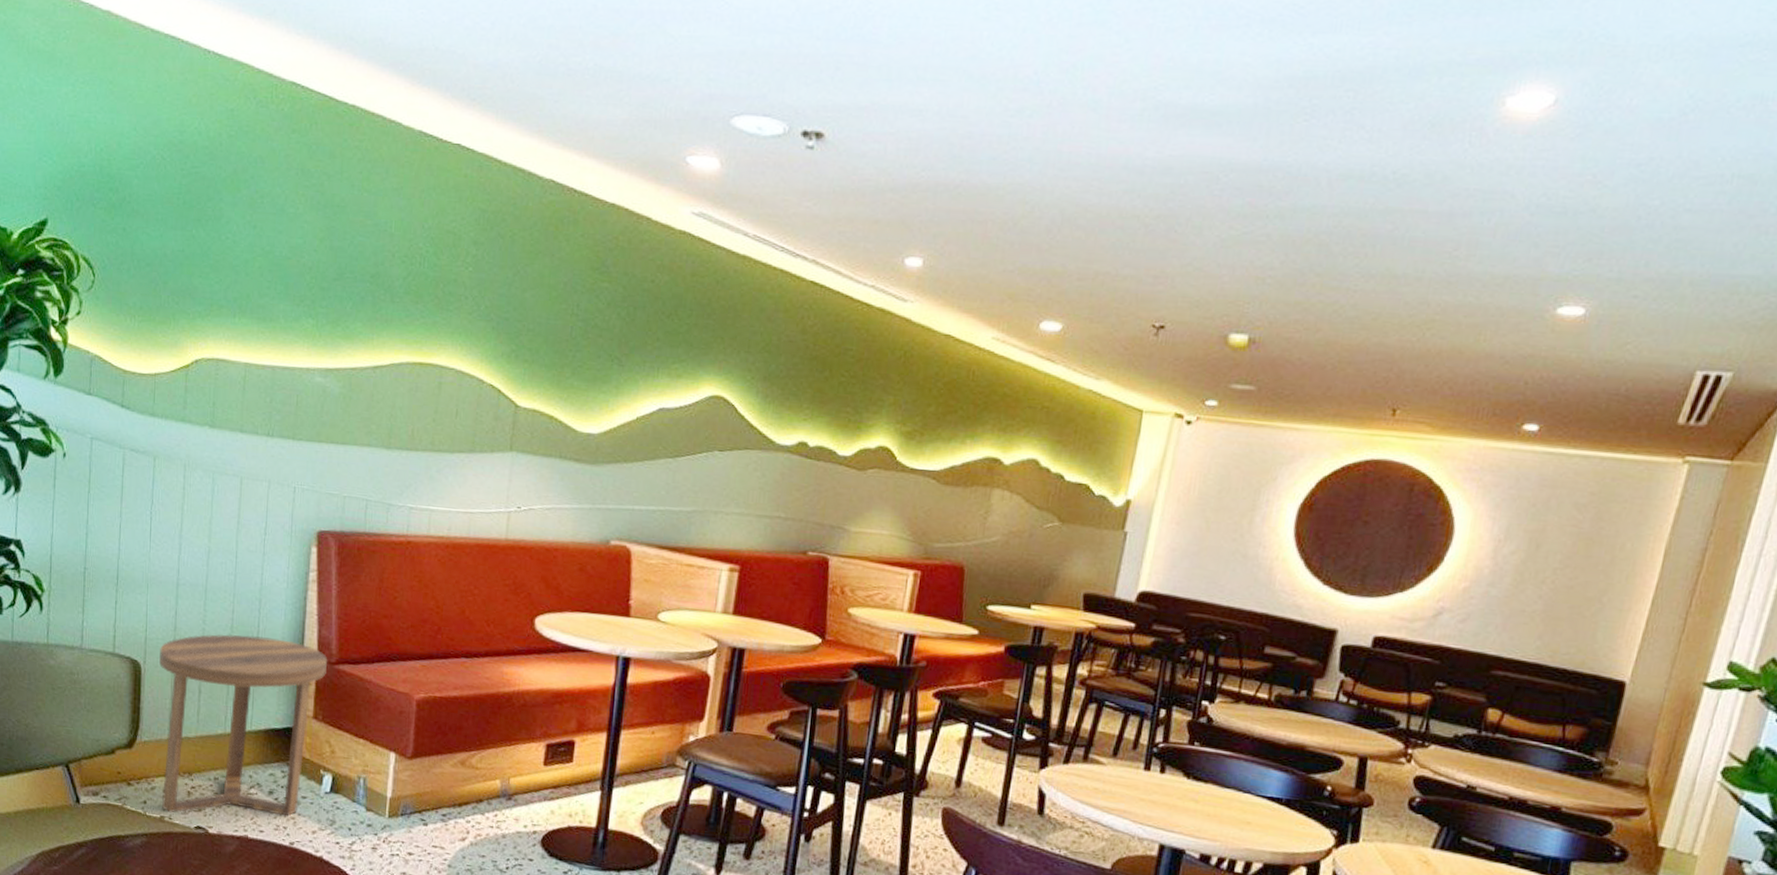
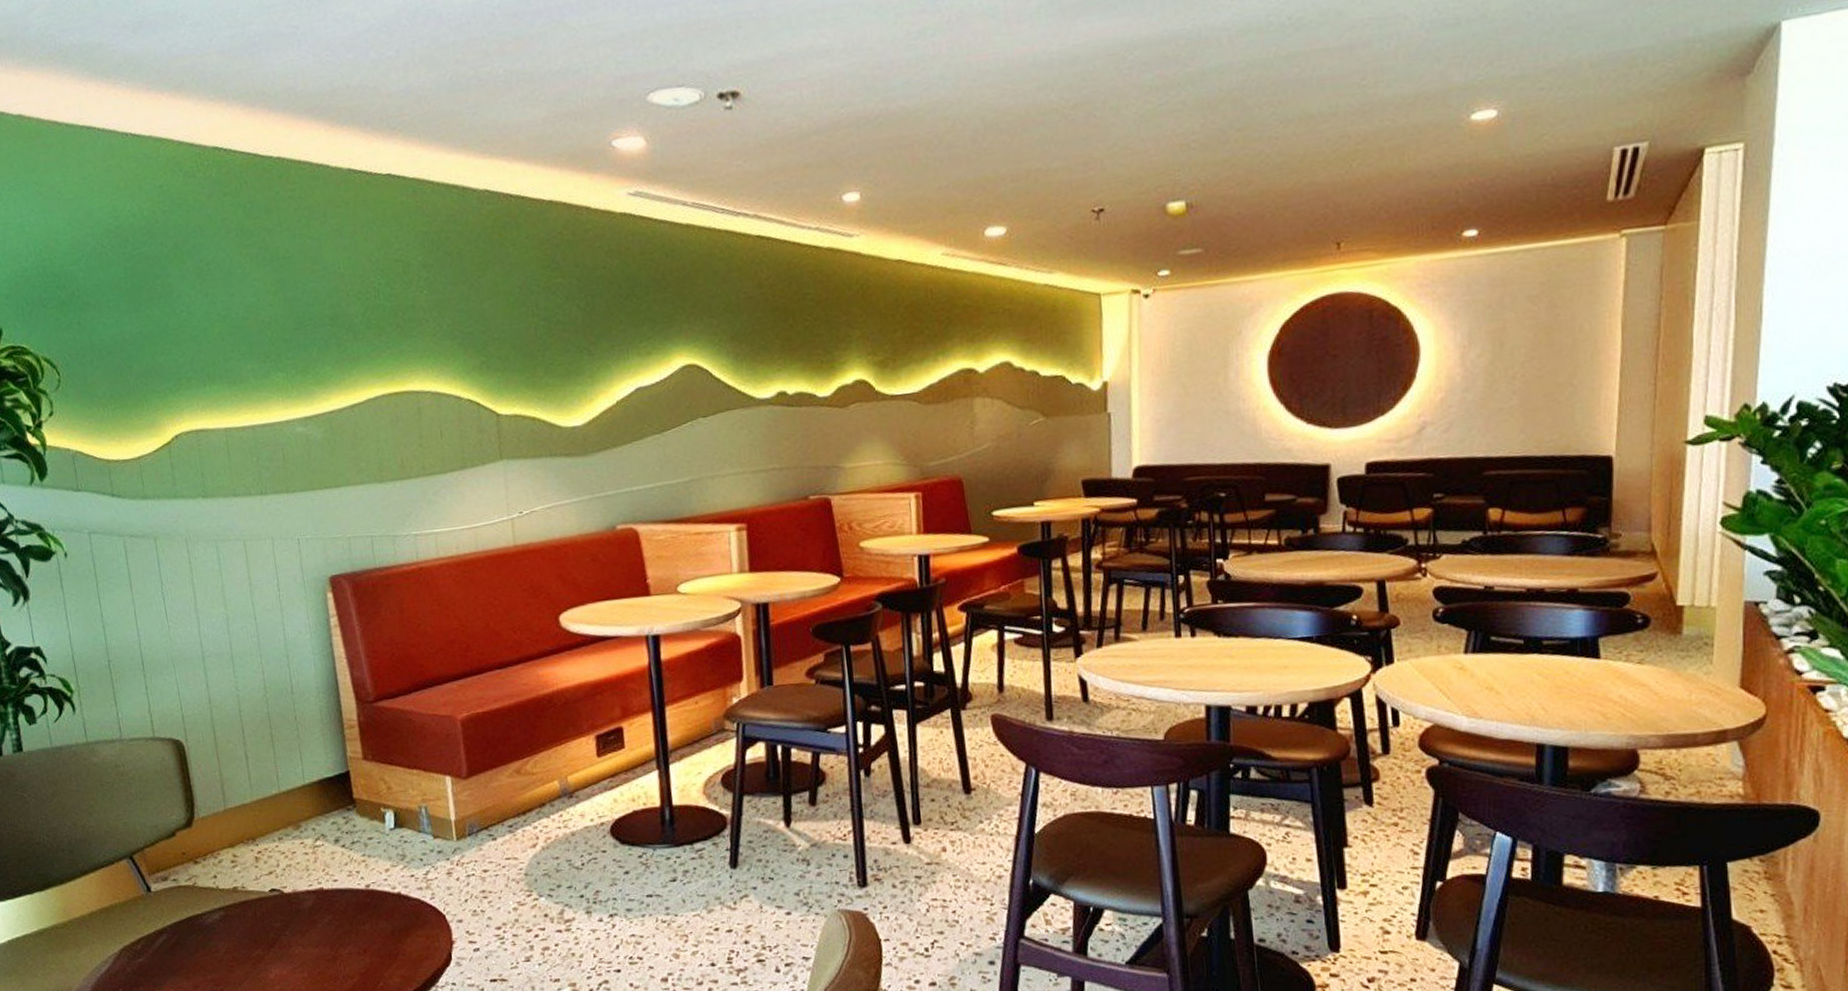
side table: present [159,634,328,817] -> none [198,688,367,882]

